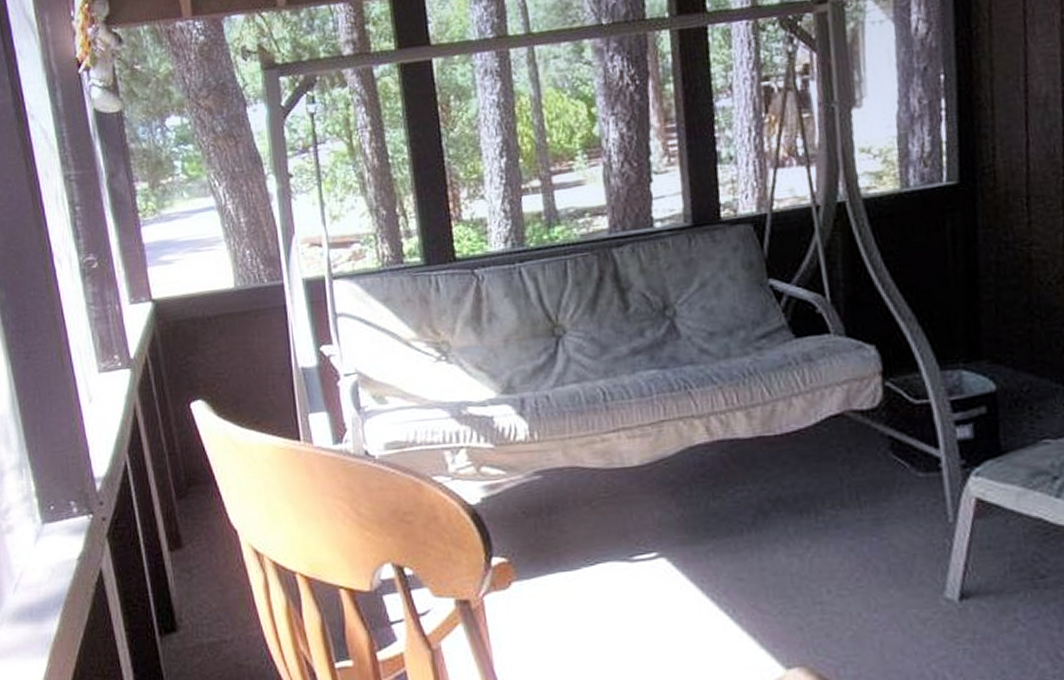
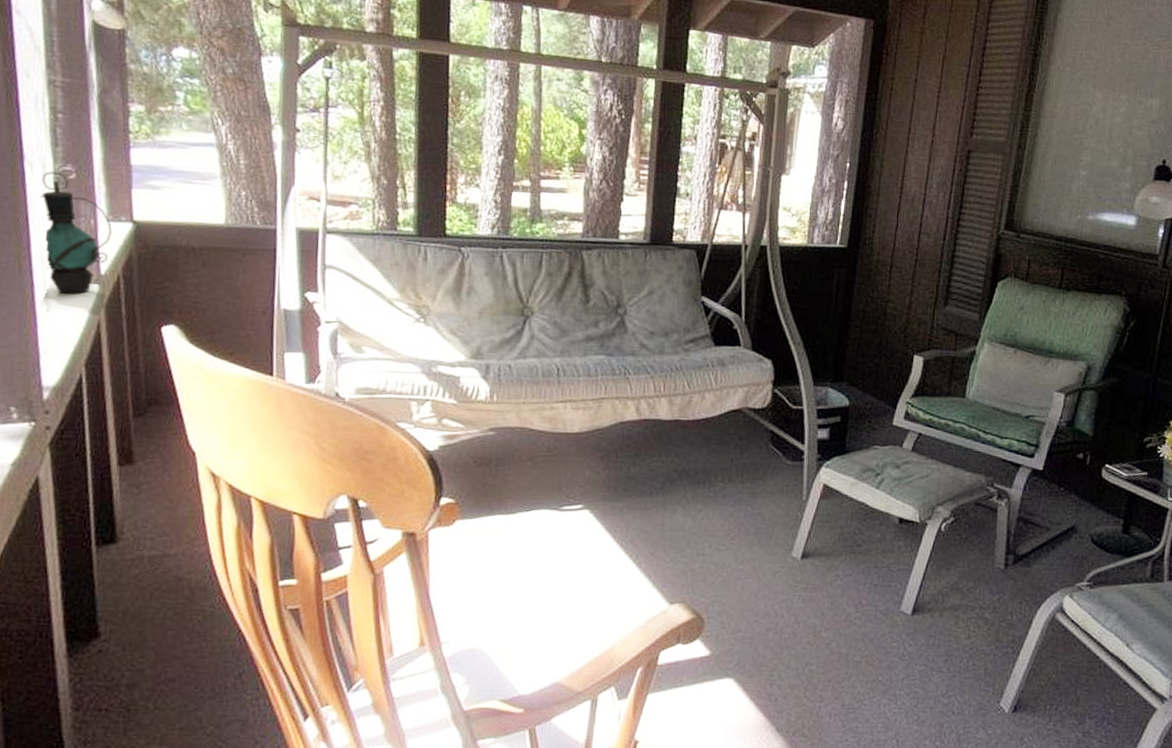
lantern: none [70,263,135,383] -> present [40,171,112,294]

